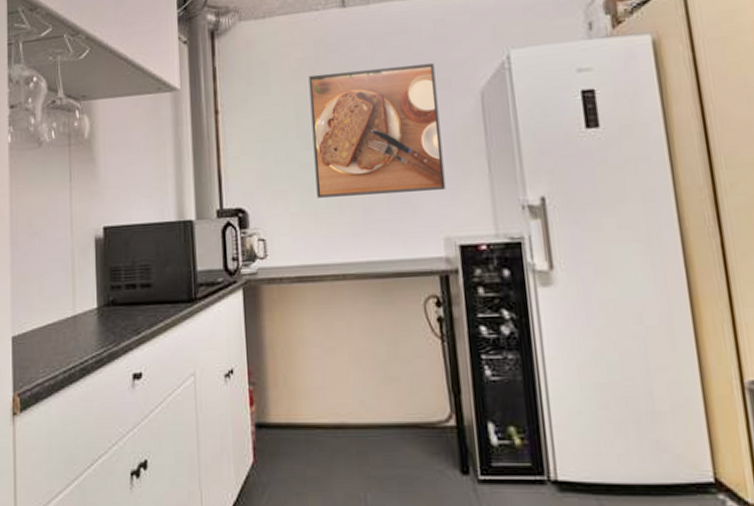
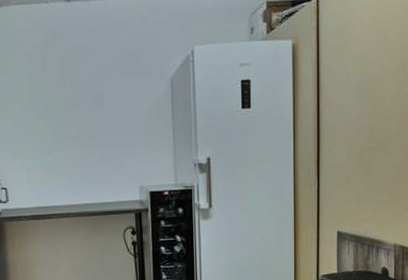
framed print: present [308,62,446,198] -> none [40,53,142,157]

